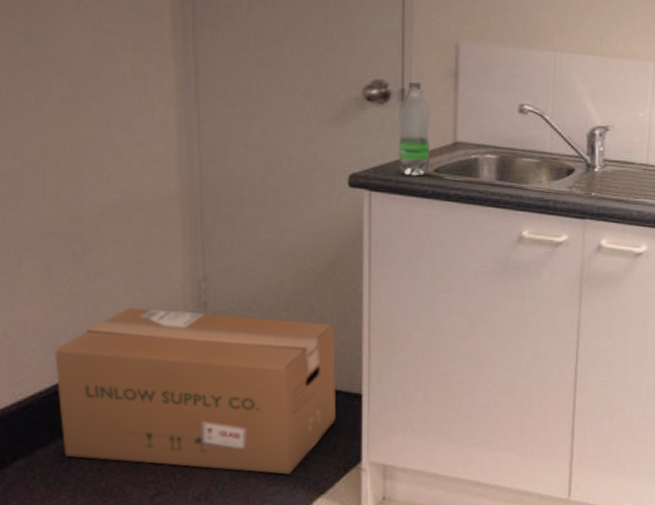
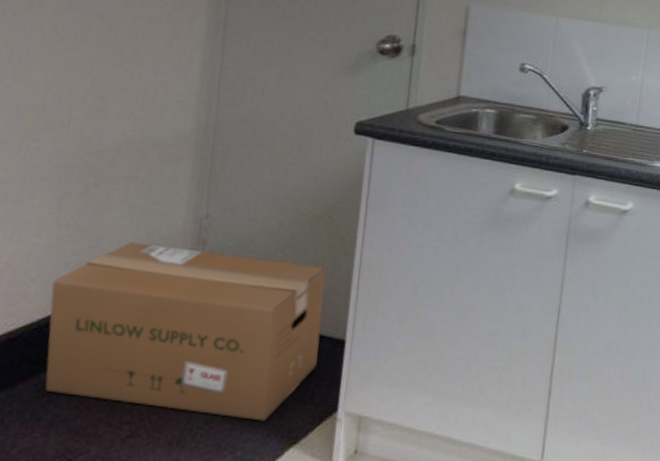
bottle: present [398,82,430,176] -> none [403,39,437,127]

